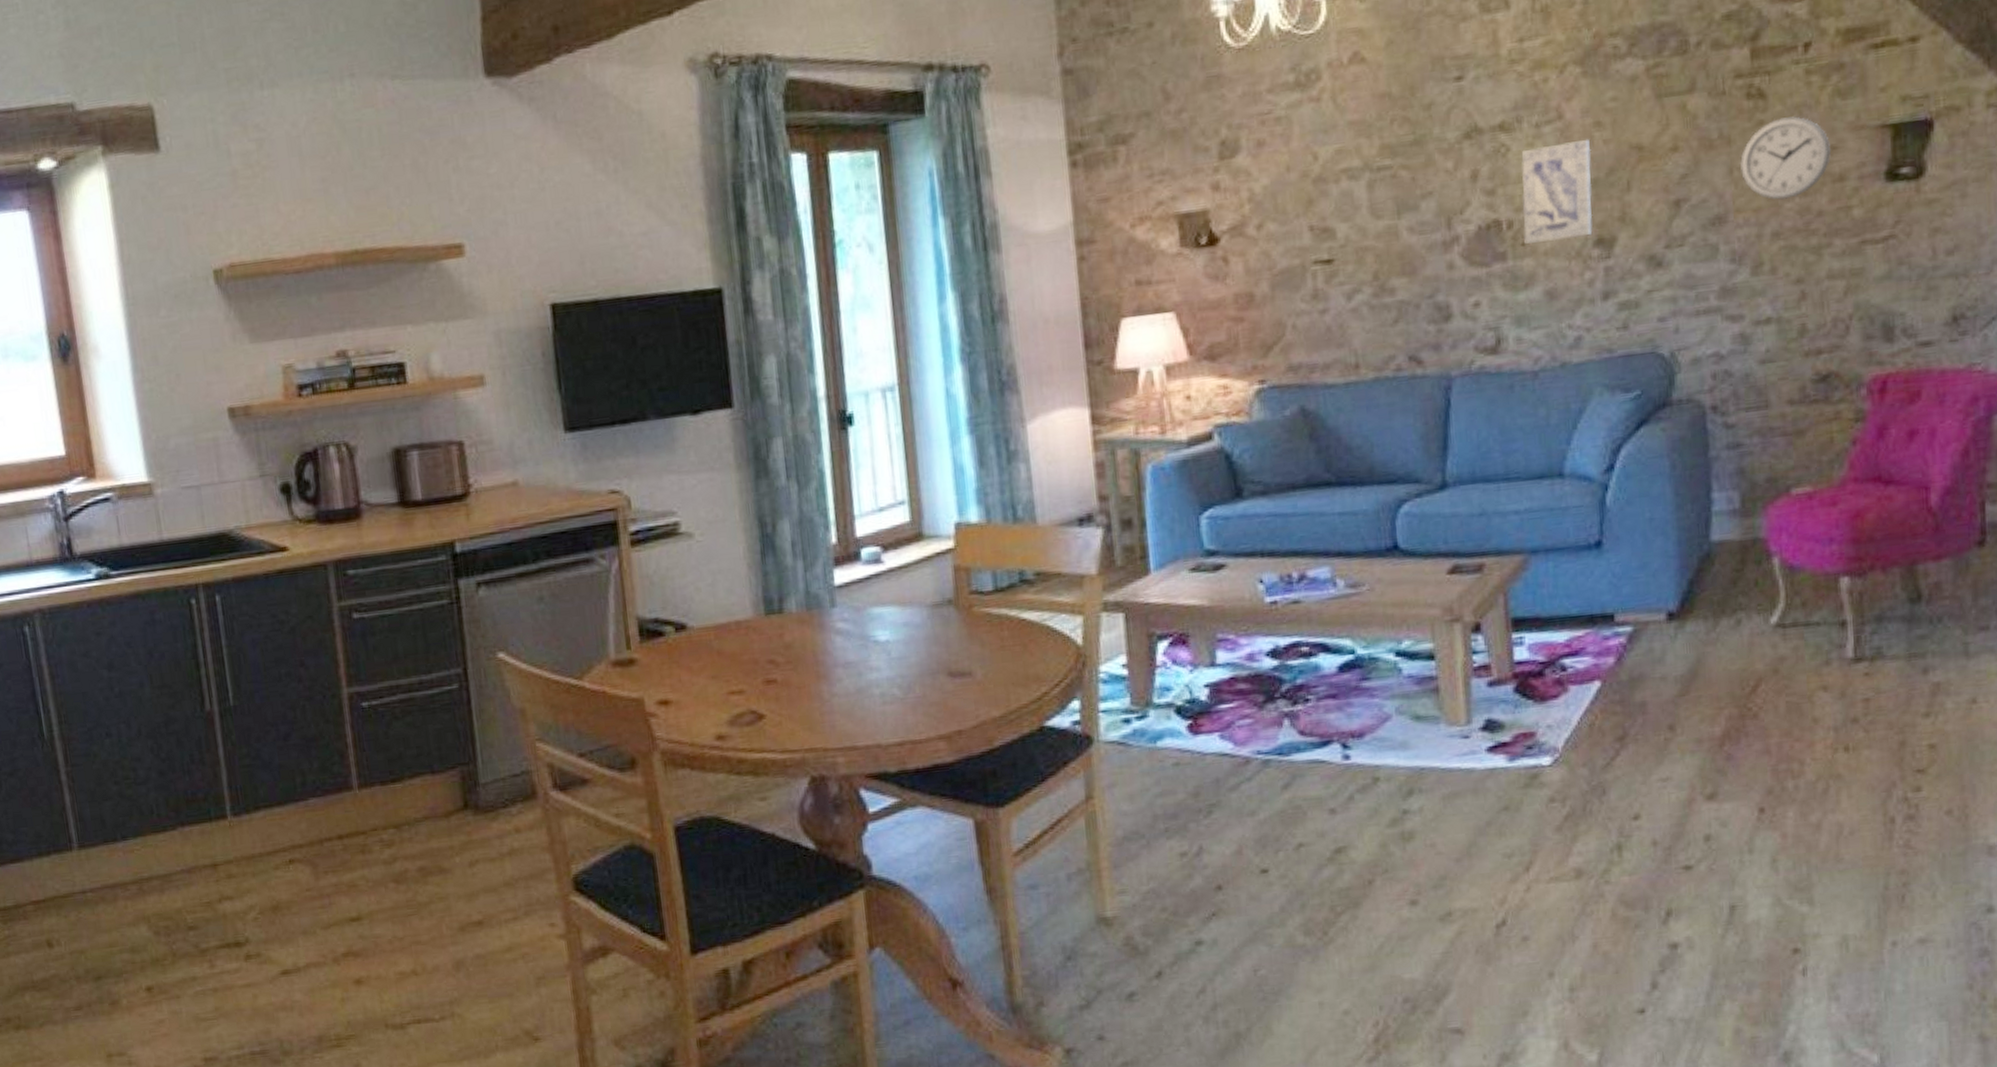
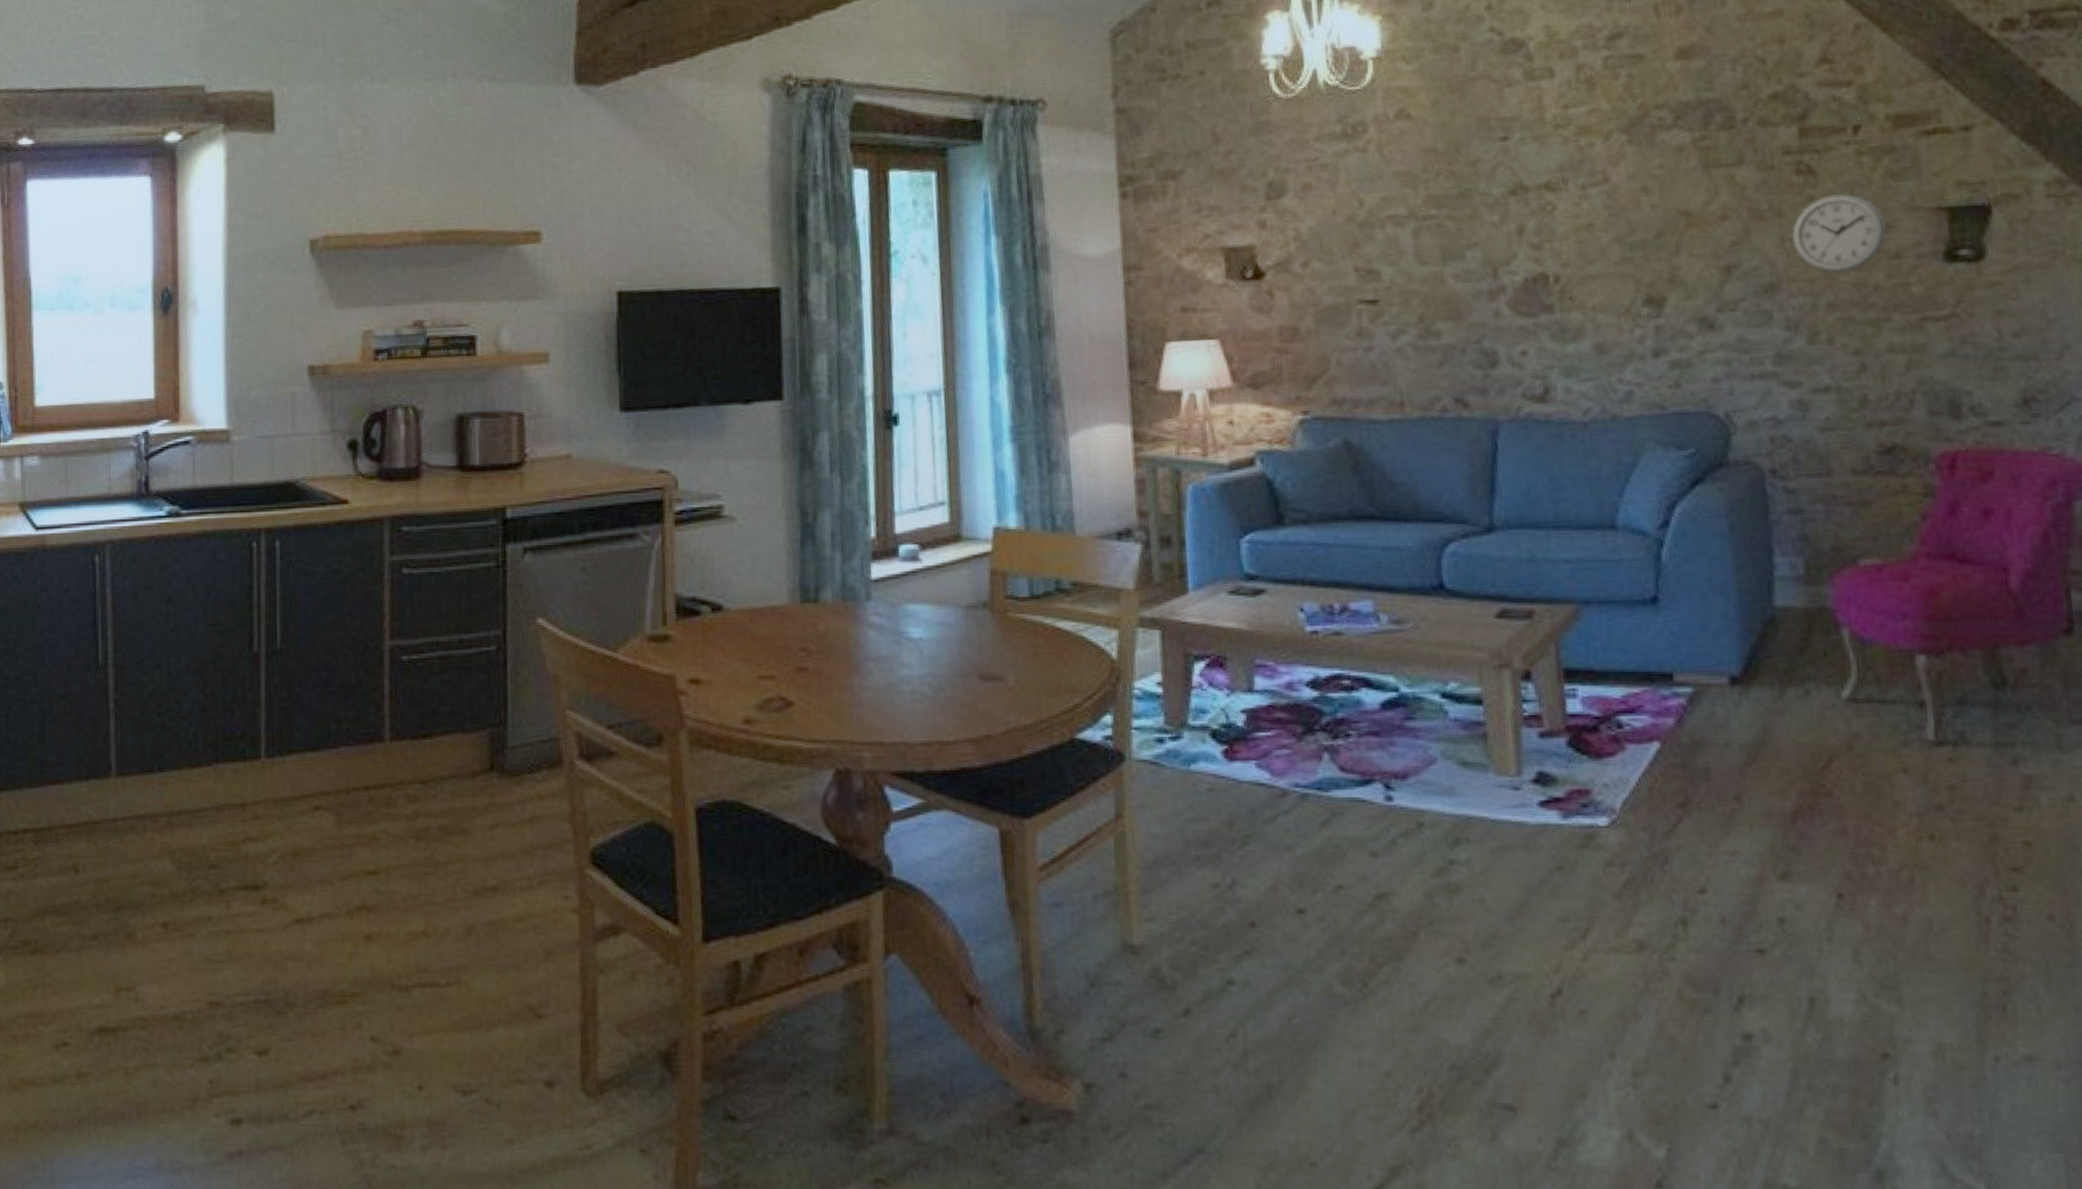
wall art: present [1521,139,1593,244] -> none [1568,202,1642,298]

